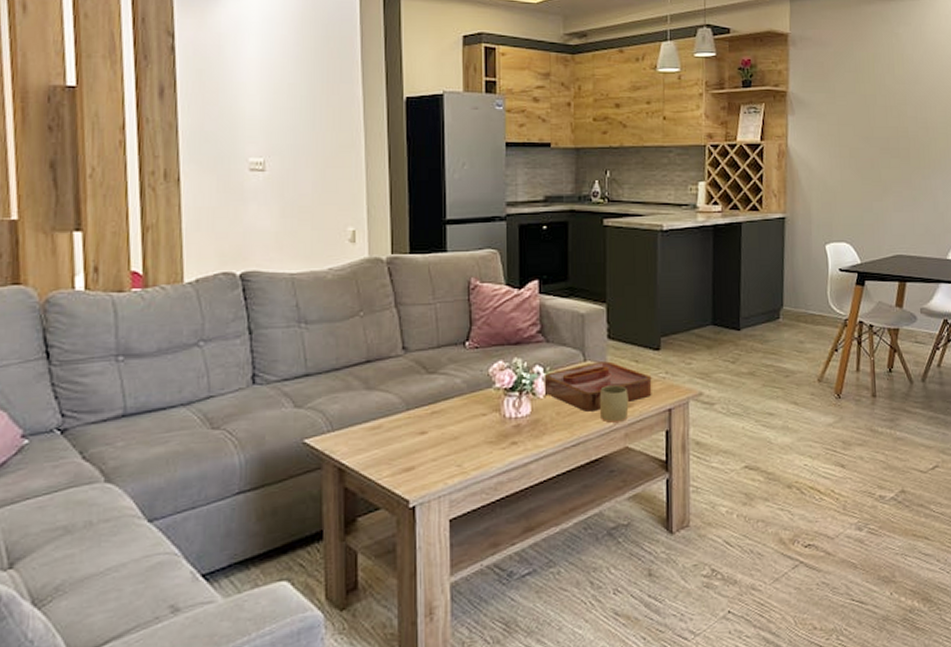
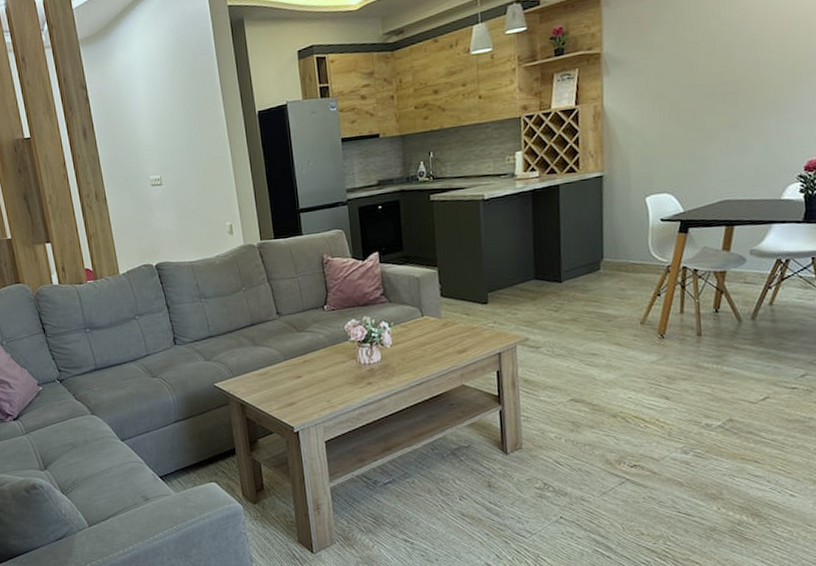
decorative tray: present [544,361,652,412] -> none [389,315,483,357]
mug: present [599,385,629,423] -> none [436,335,463,366]

